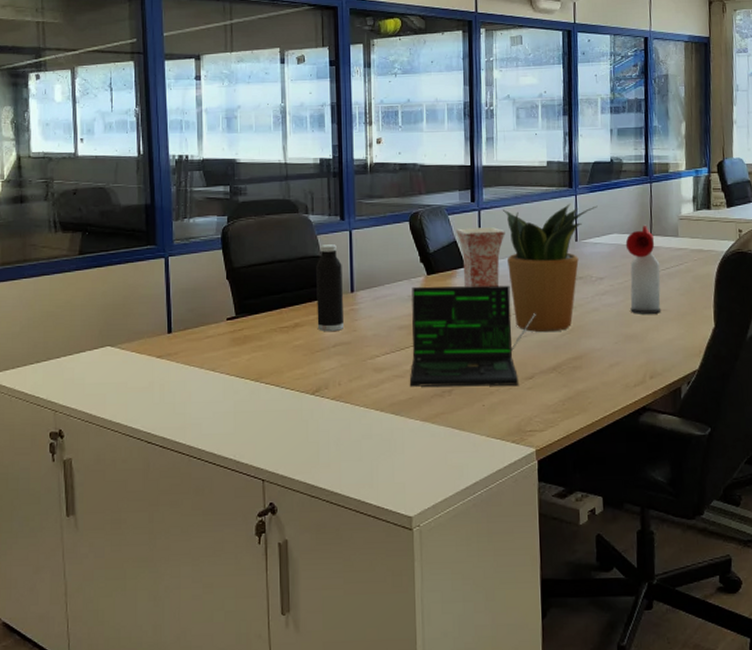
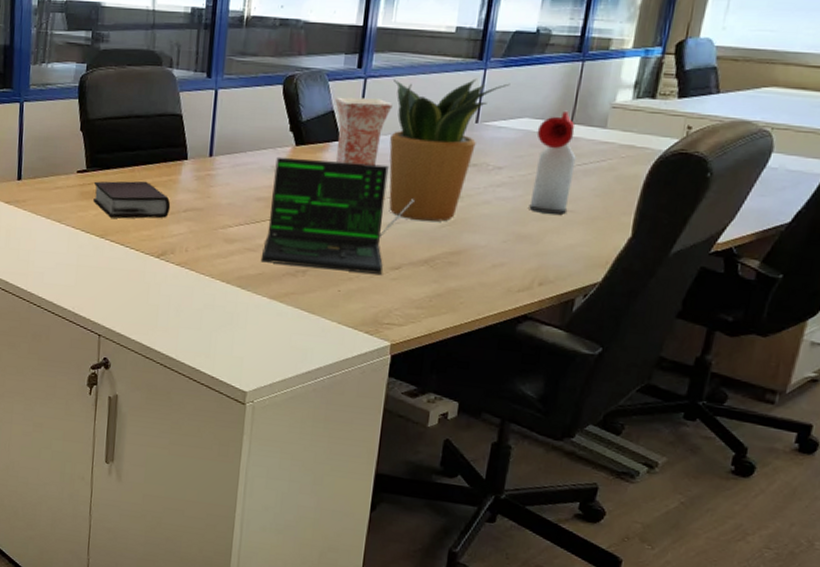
bible: none [244,321,320,361] -> present [93,181,171,219]
water bottle: present [316,244,343,332] -> none [169,102,203,196]

